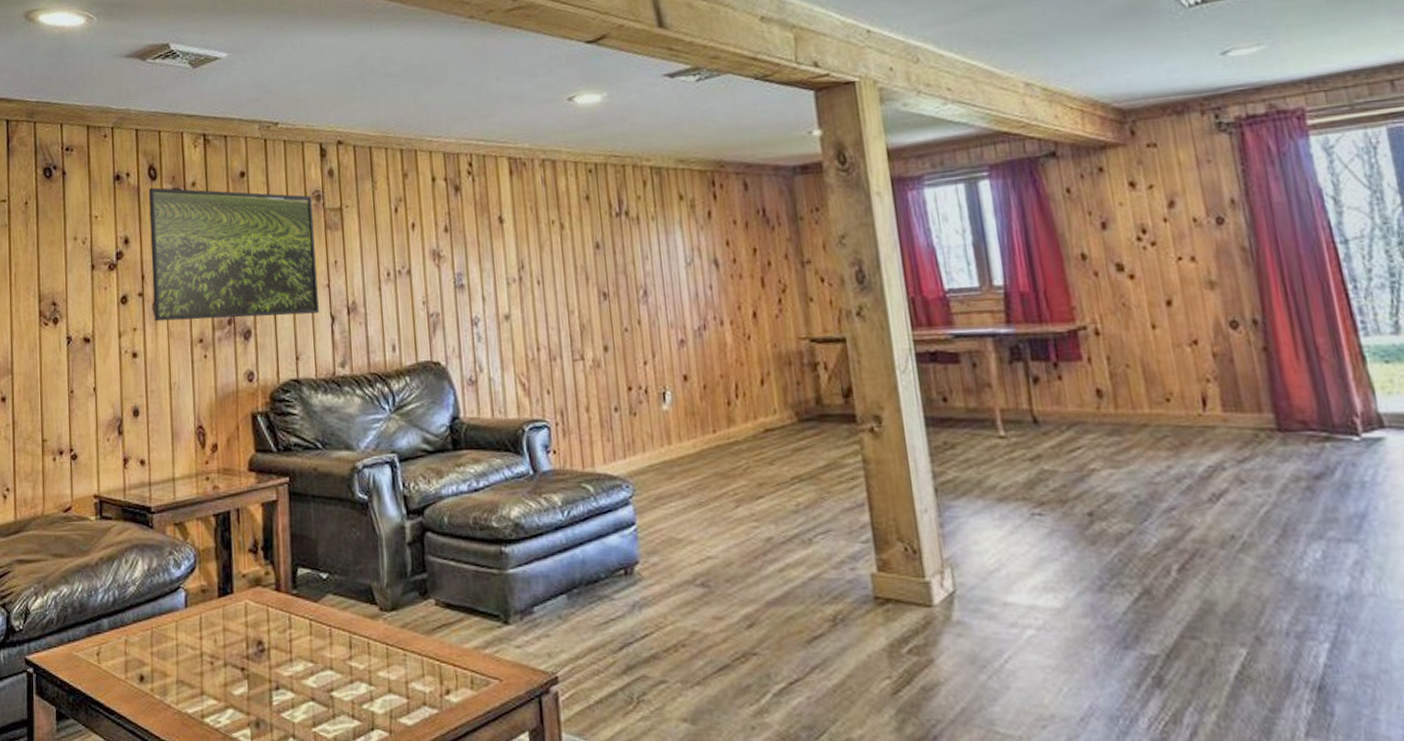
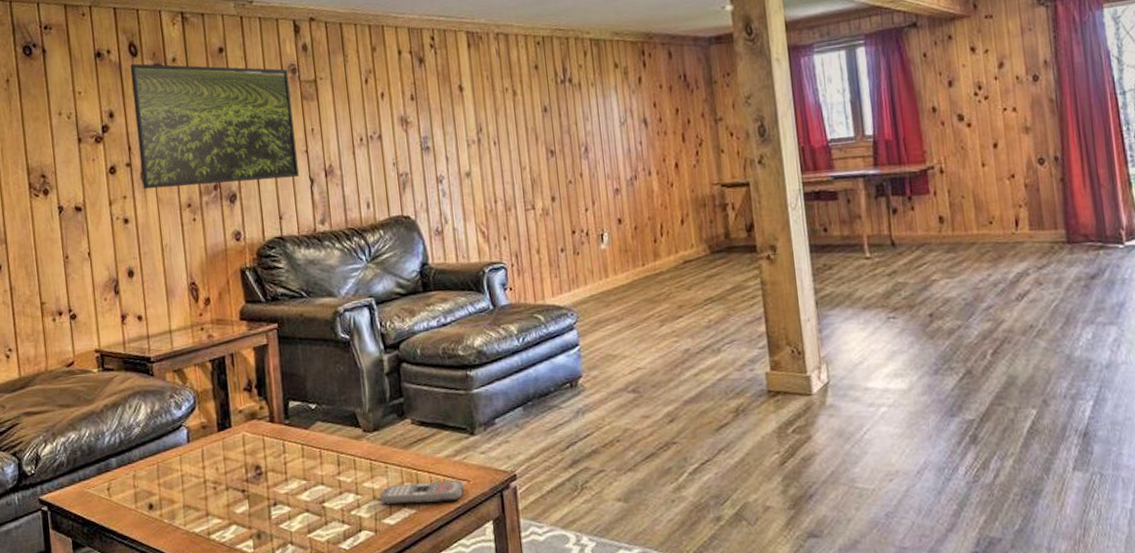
remote control: none [395,678,496,704] -> present [379,480,464,505]

